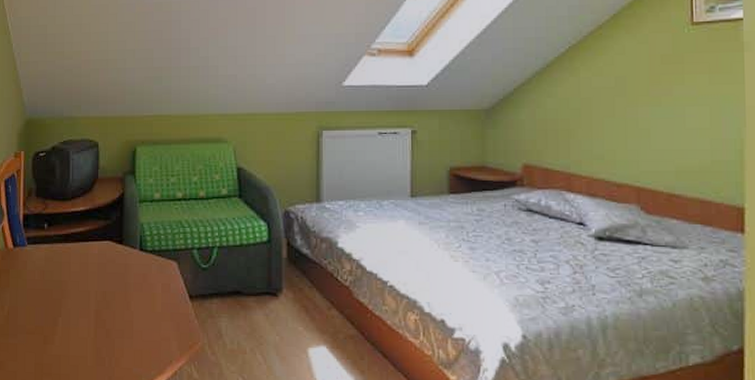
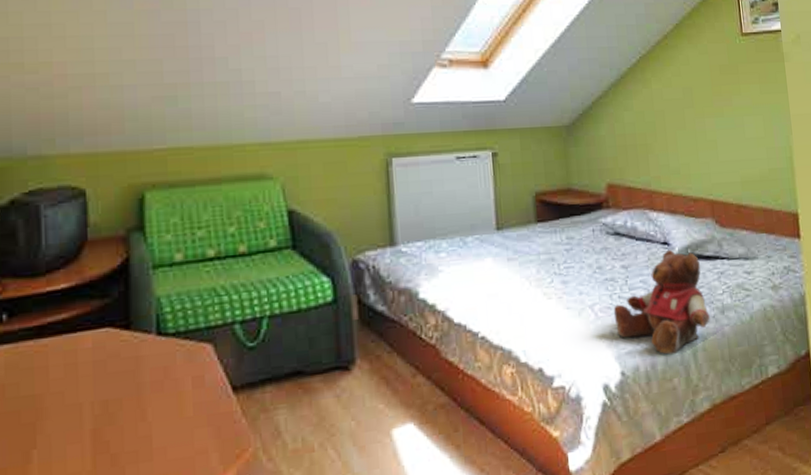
teddy bear: none [519,229,625,327] -> present [613,249,710,355]

